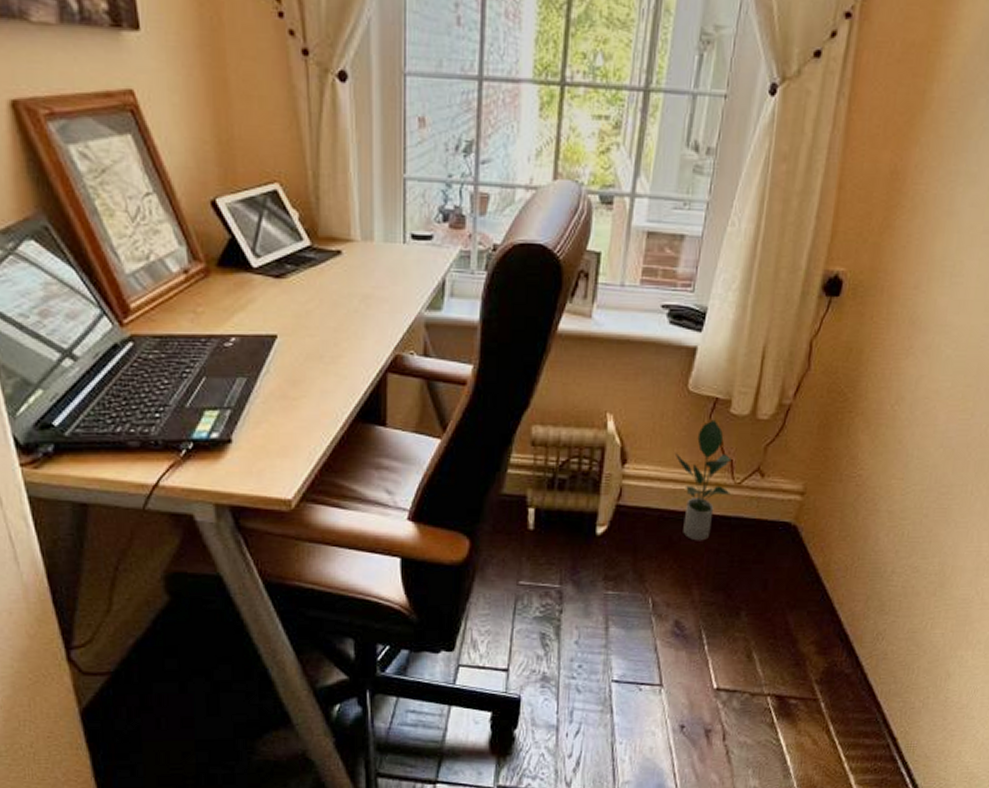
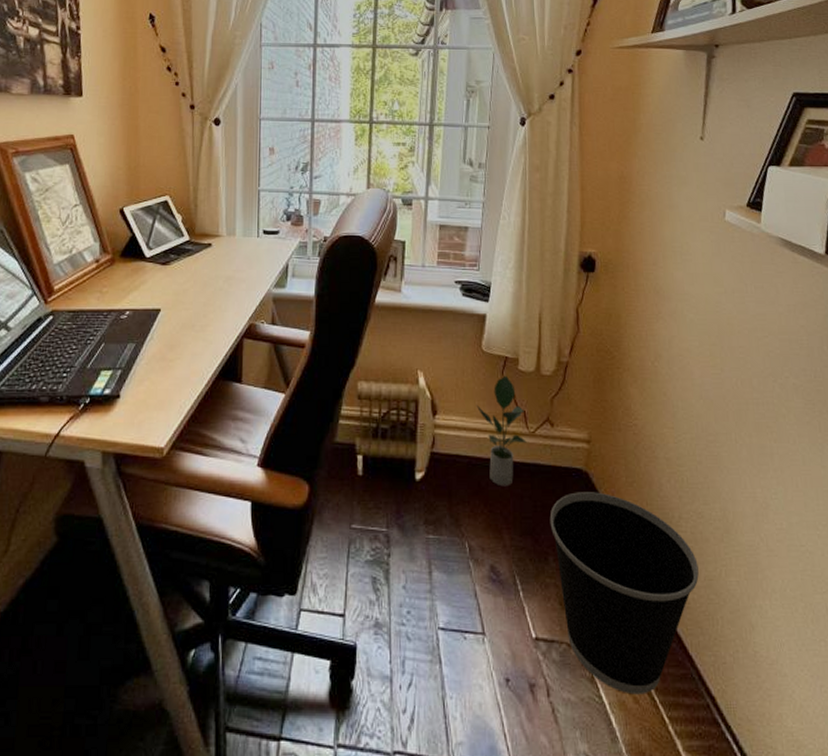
wastebasket: none [746,546,904,737] -> present [549,492,699,695]

